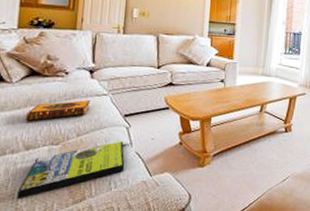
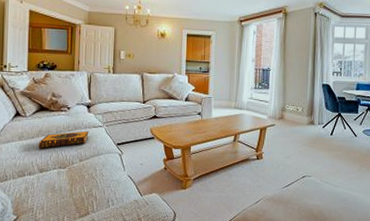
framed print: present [17,141,125,200] -> none [36,166,120,213]

